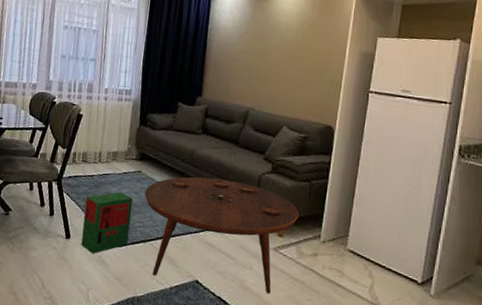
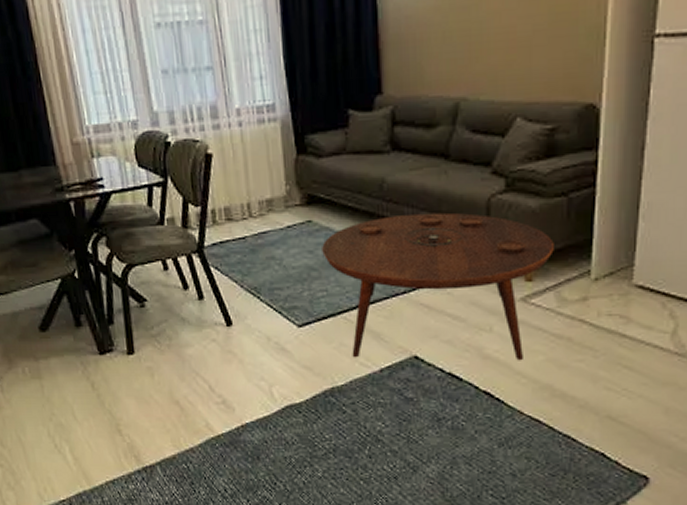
cardboard box: present [81,192,134,254] -> none [242,254,311,340]

